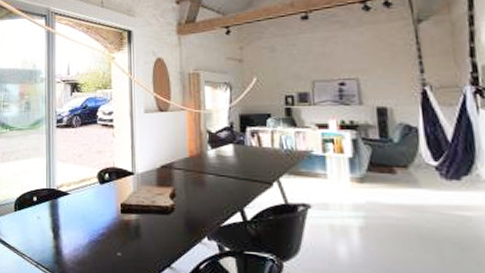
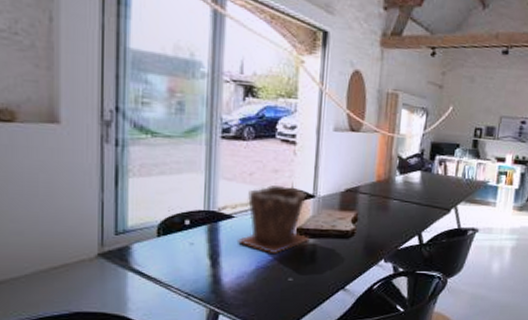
plant pot: none [72,165,134,229] -> present [236,185,311,255]

